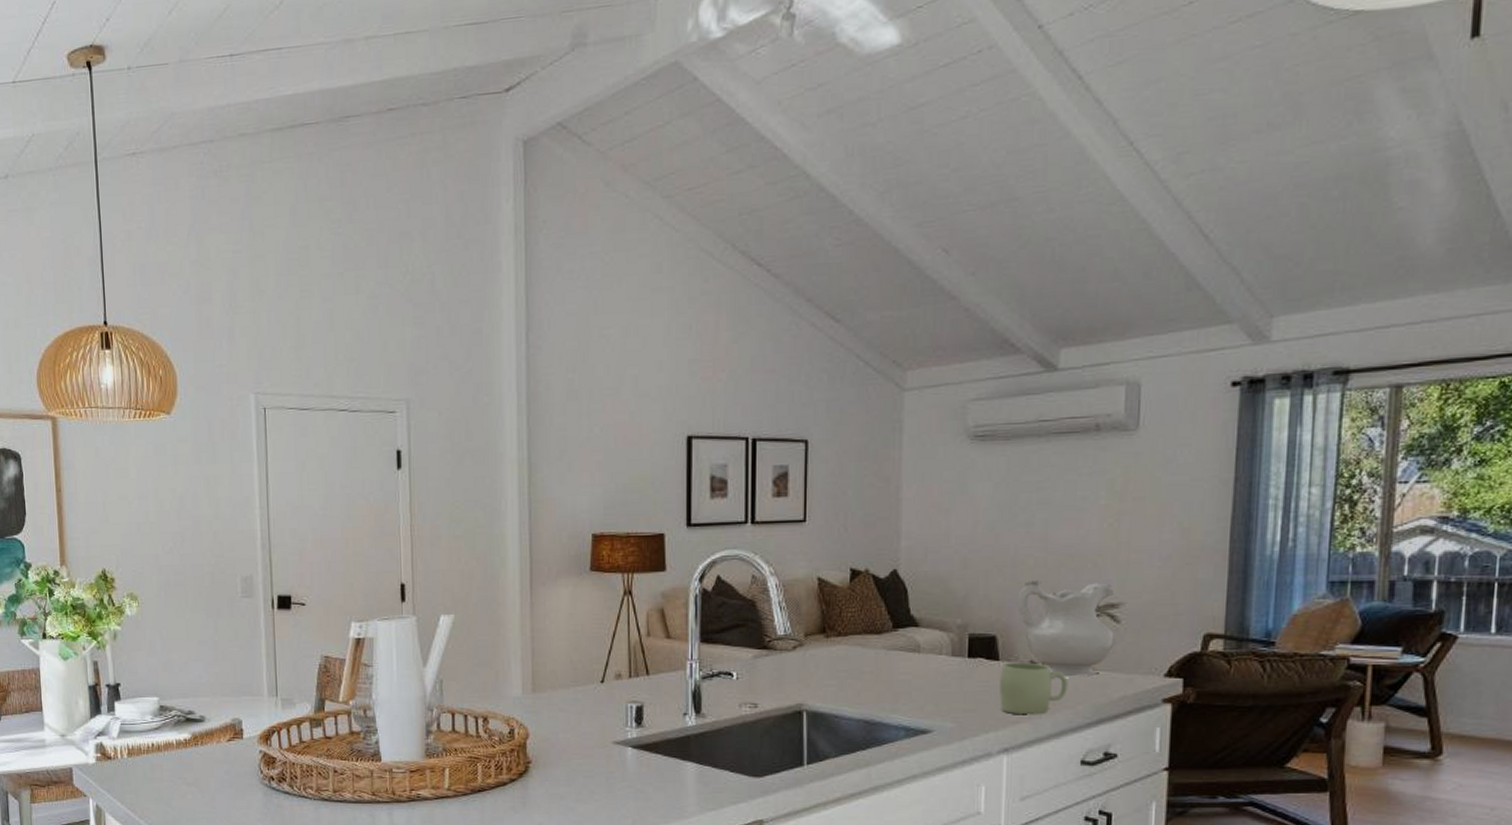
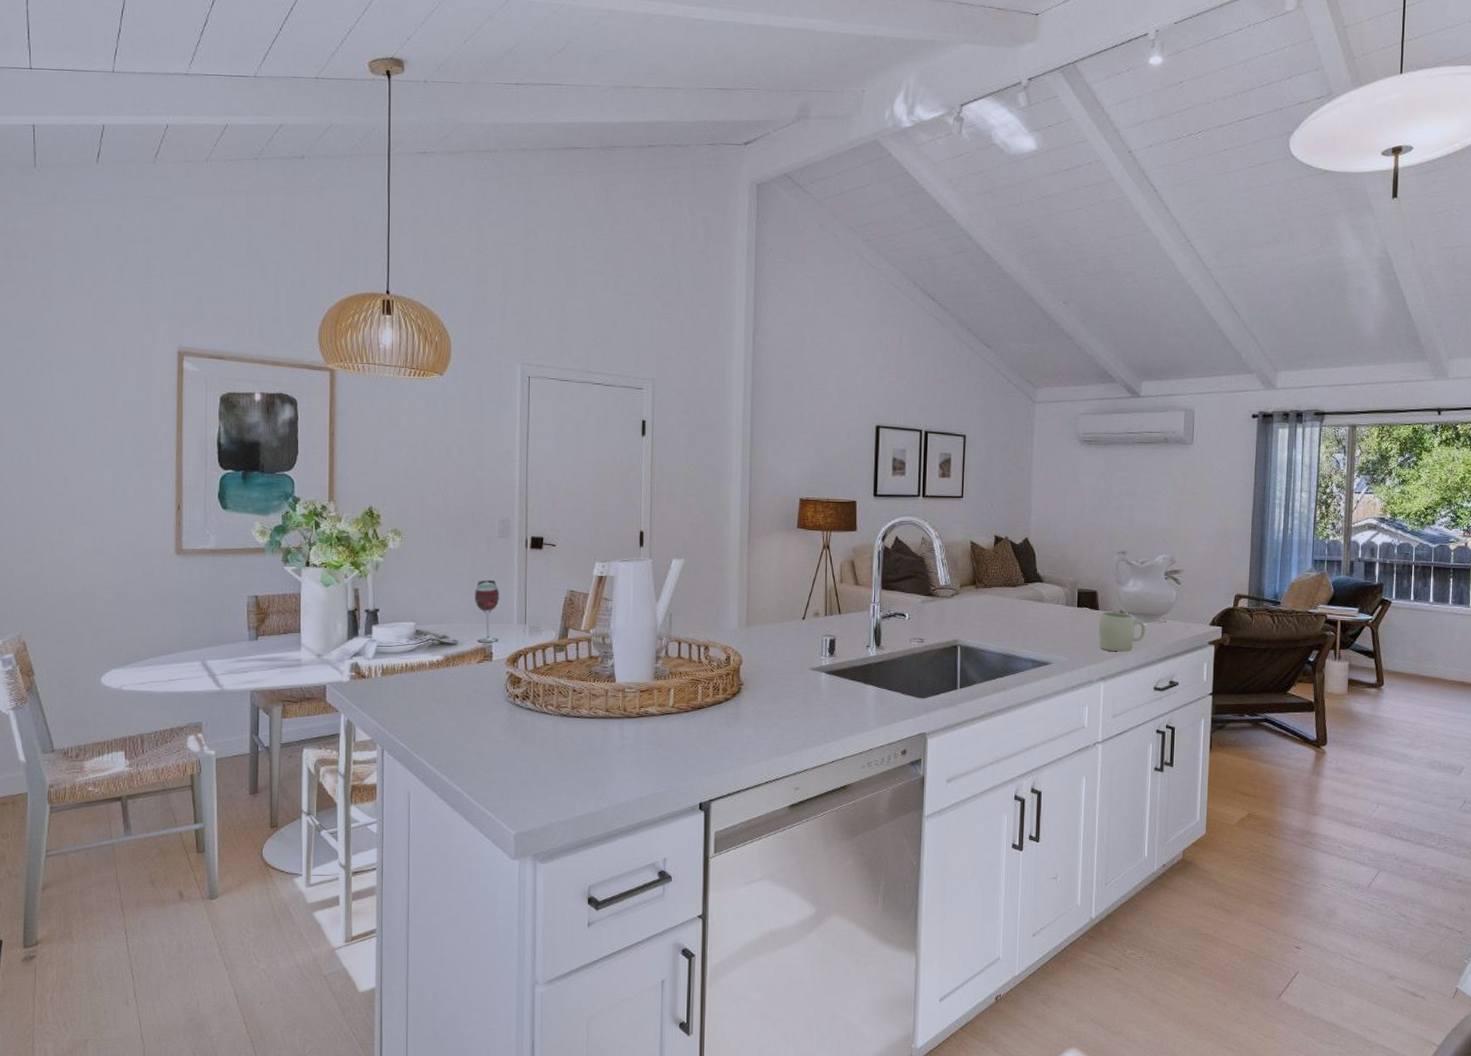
wineglass: none [219,646,249,719] -> present [474,579,499,643]

